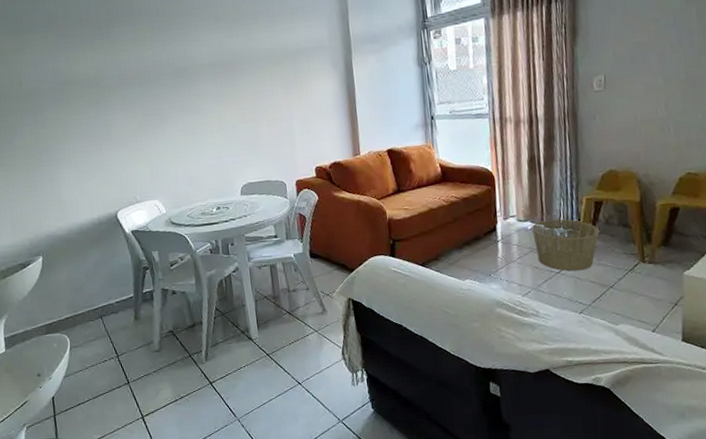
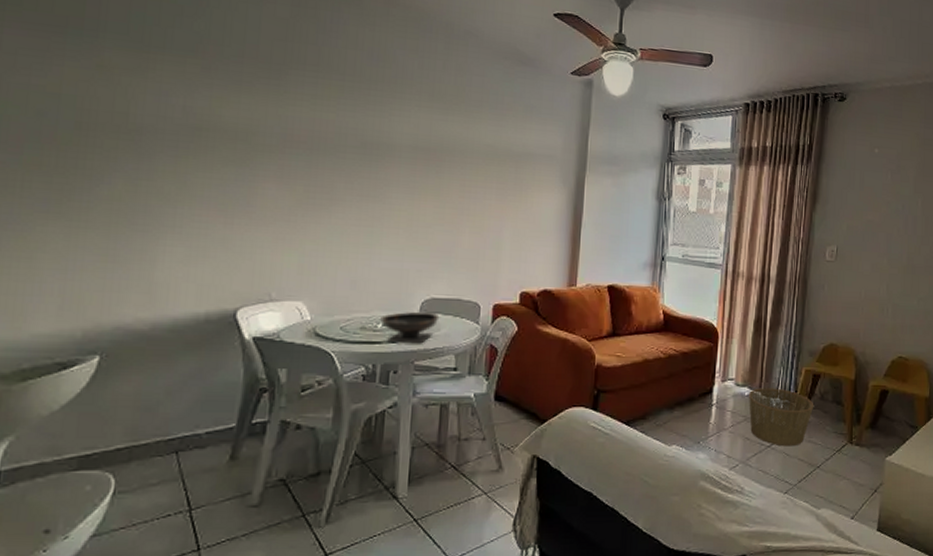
bowl: none [214,194,257,223] -> present [380,312,440,344]

